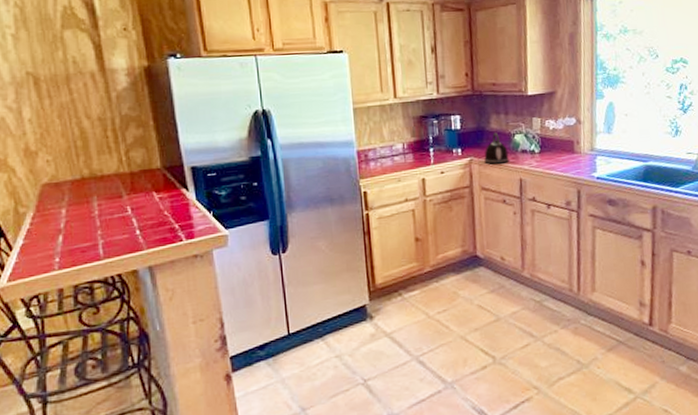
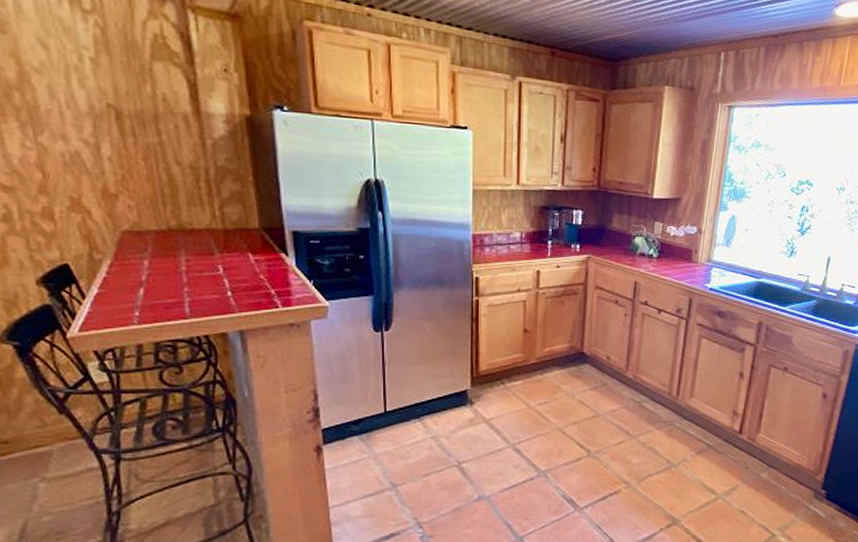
kettle: present [484,132,509,165] -> none [602,232,627,264]

